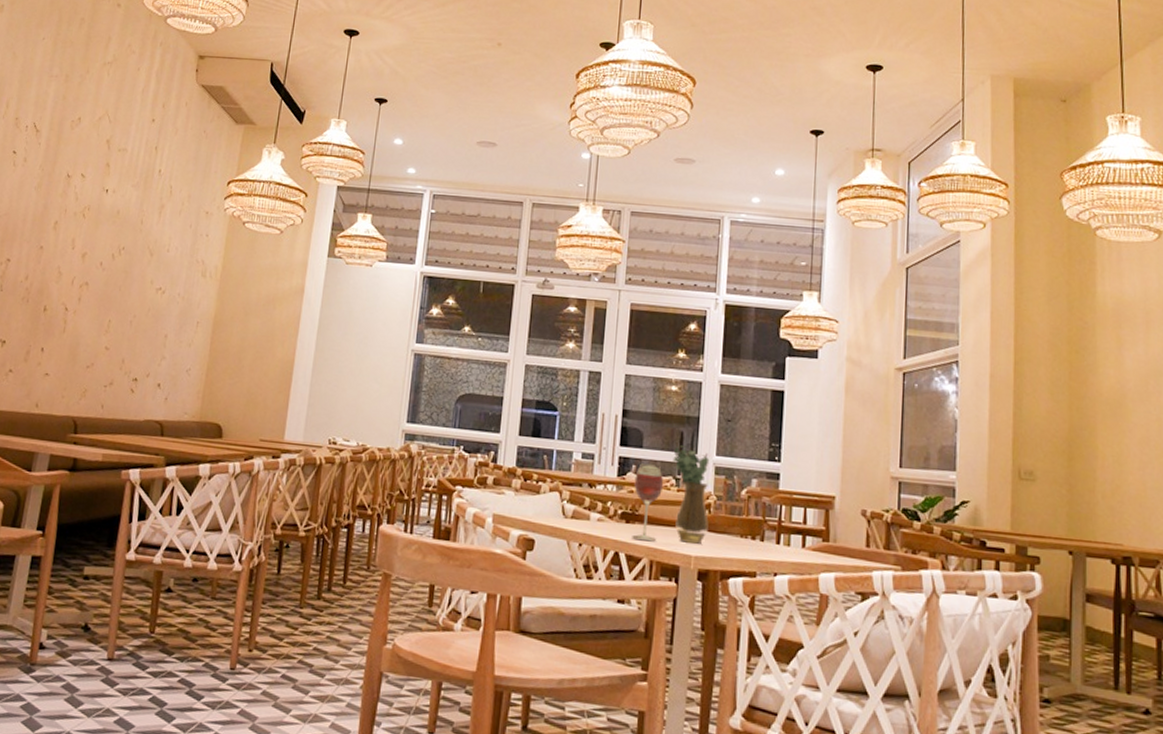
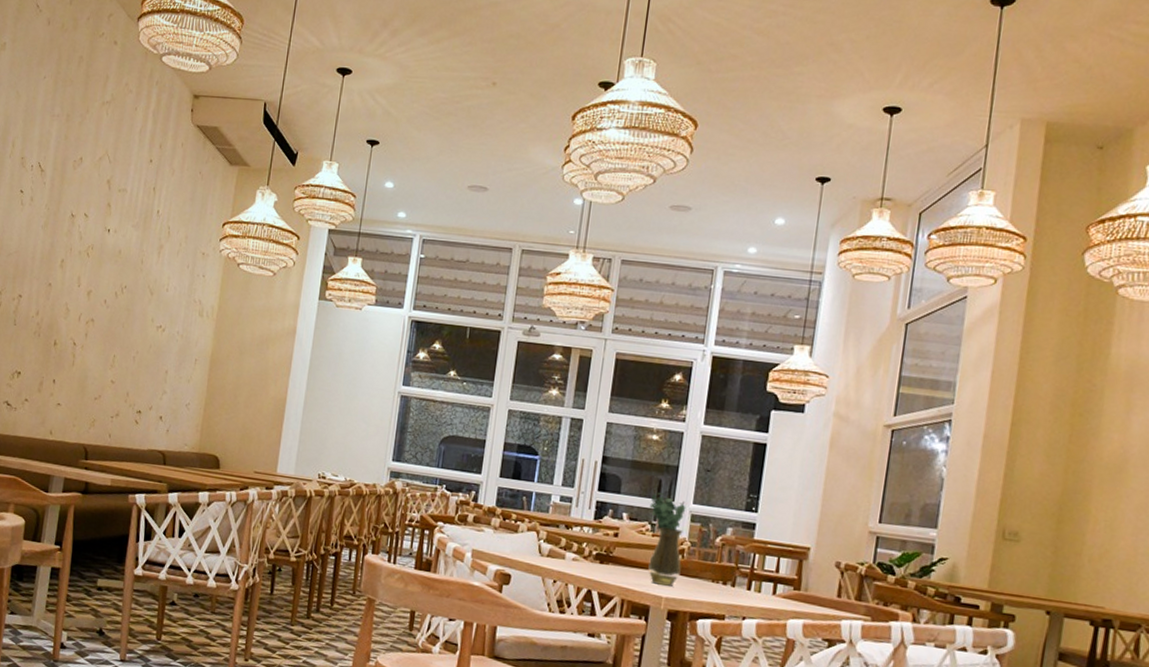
wineglass: present [632,463,664,542] -> none [605,508,640,582]

